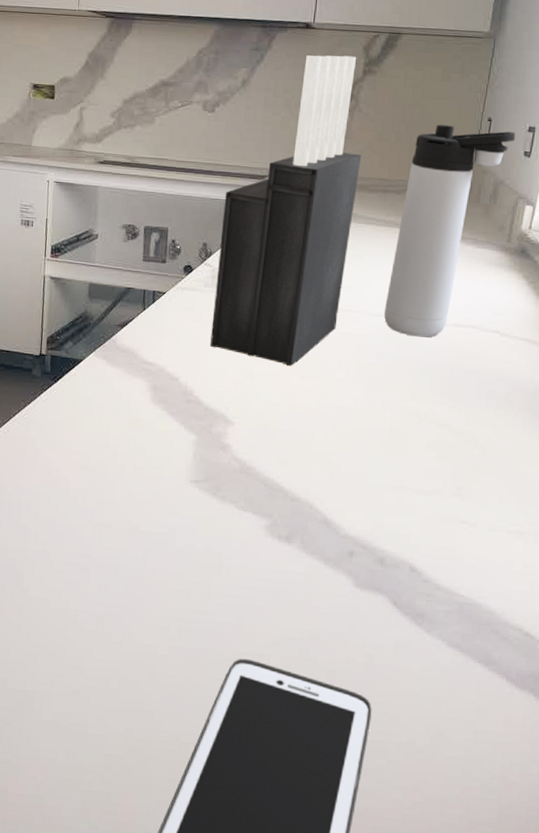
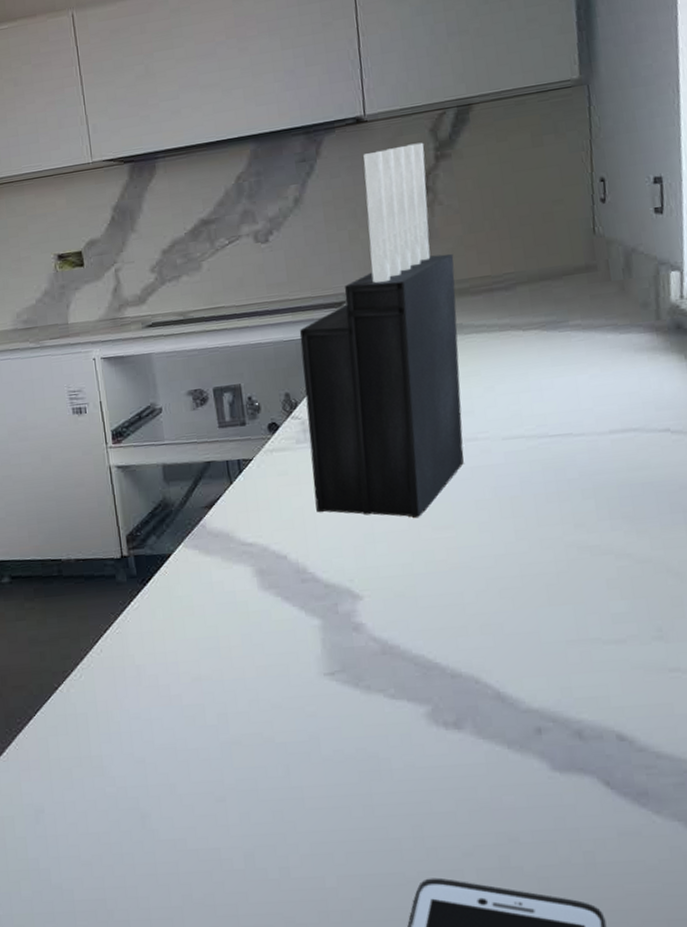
thermos bottle: present [383,125,516,338] -> none [515,188,640,455]

